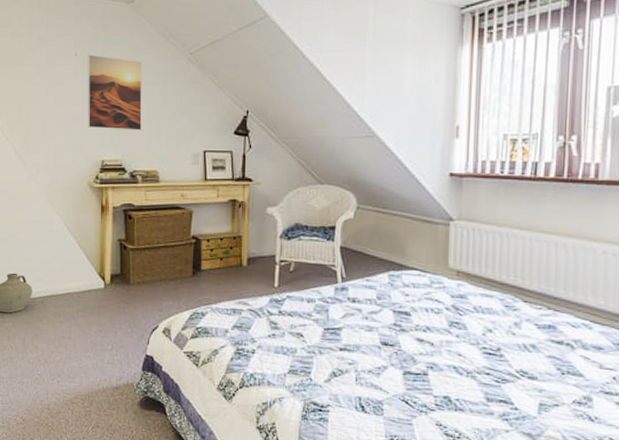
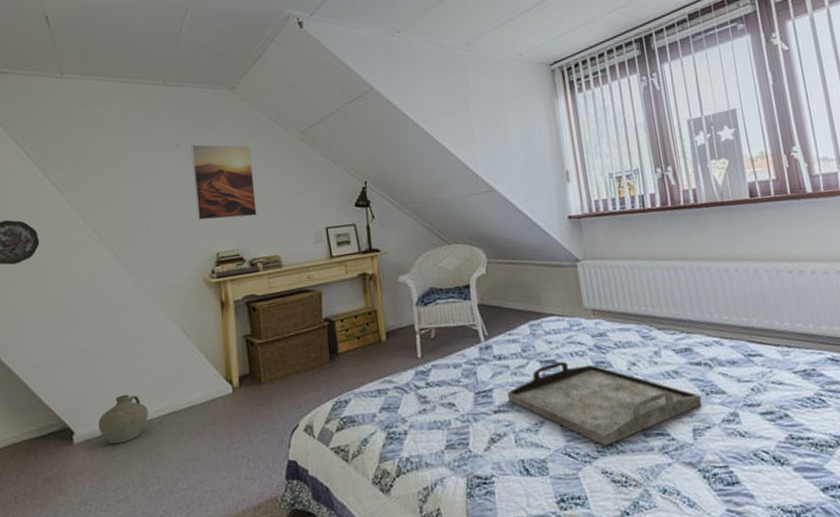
serving tray: none [355,314,556,401] -> present [506,361,703,446]

